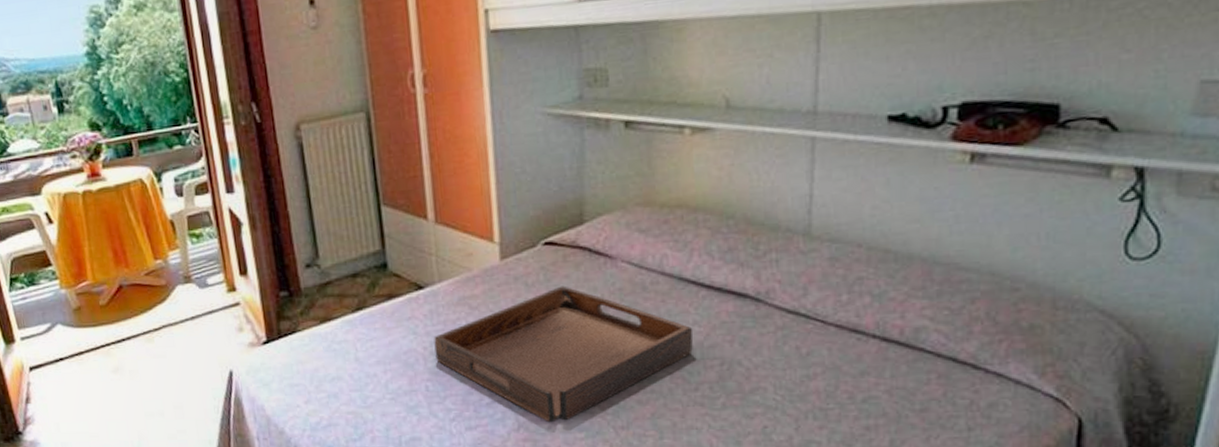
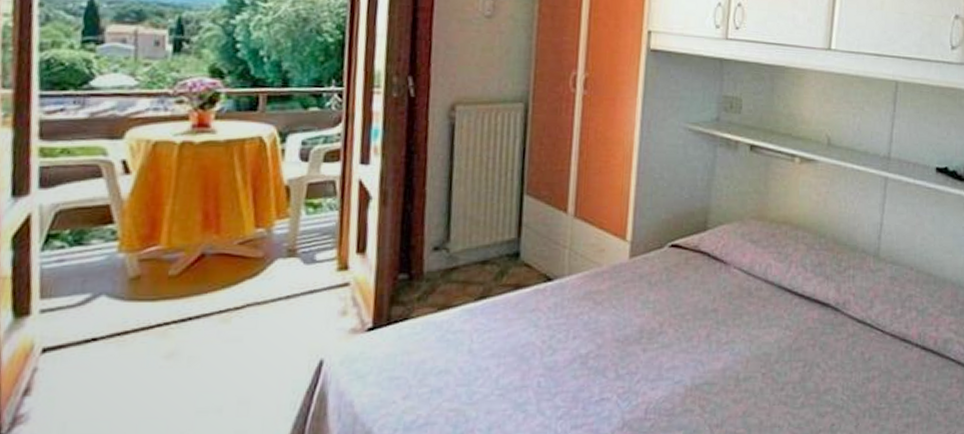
serving tray: present [434,286,694,423] -> none [552,286,785,421]

